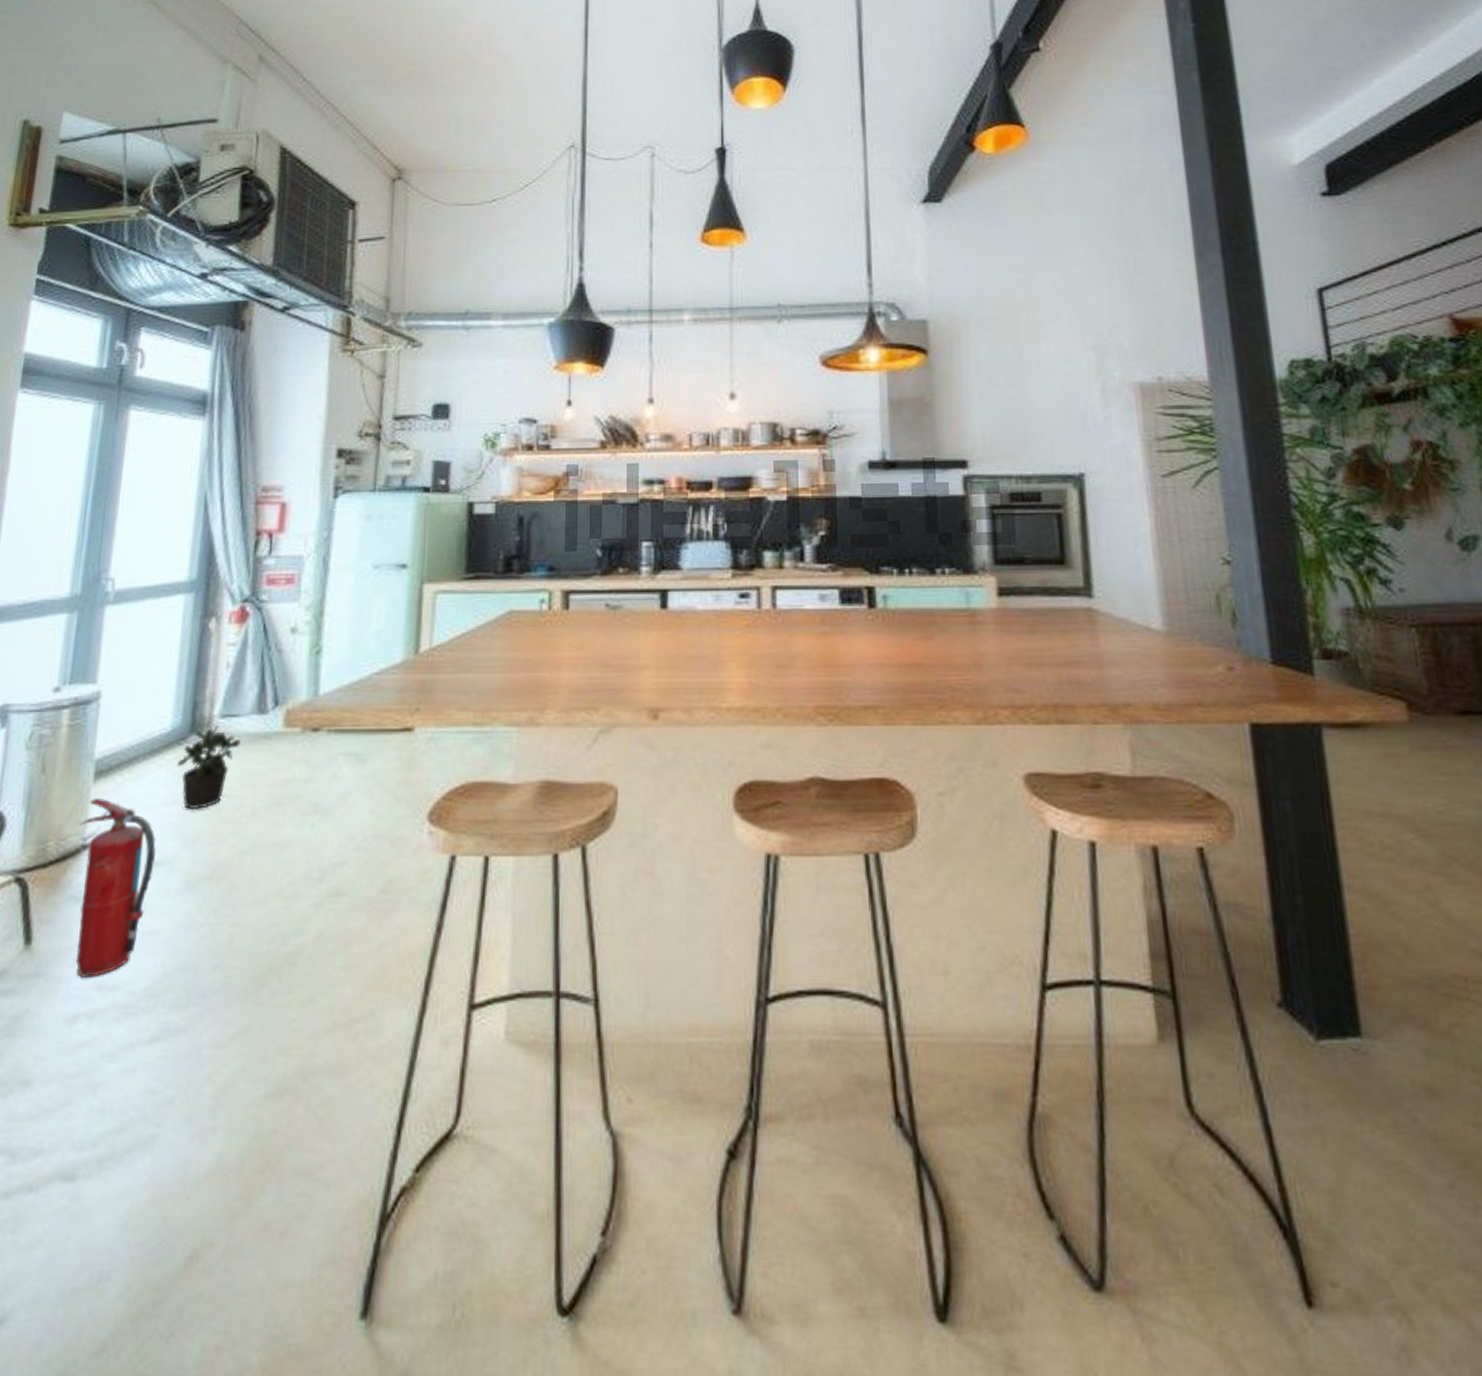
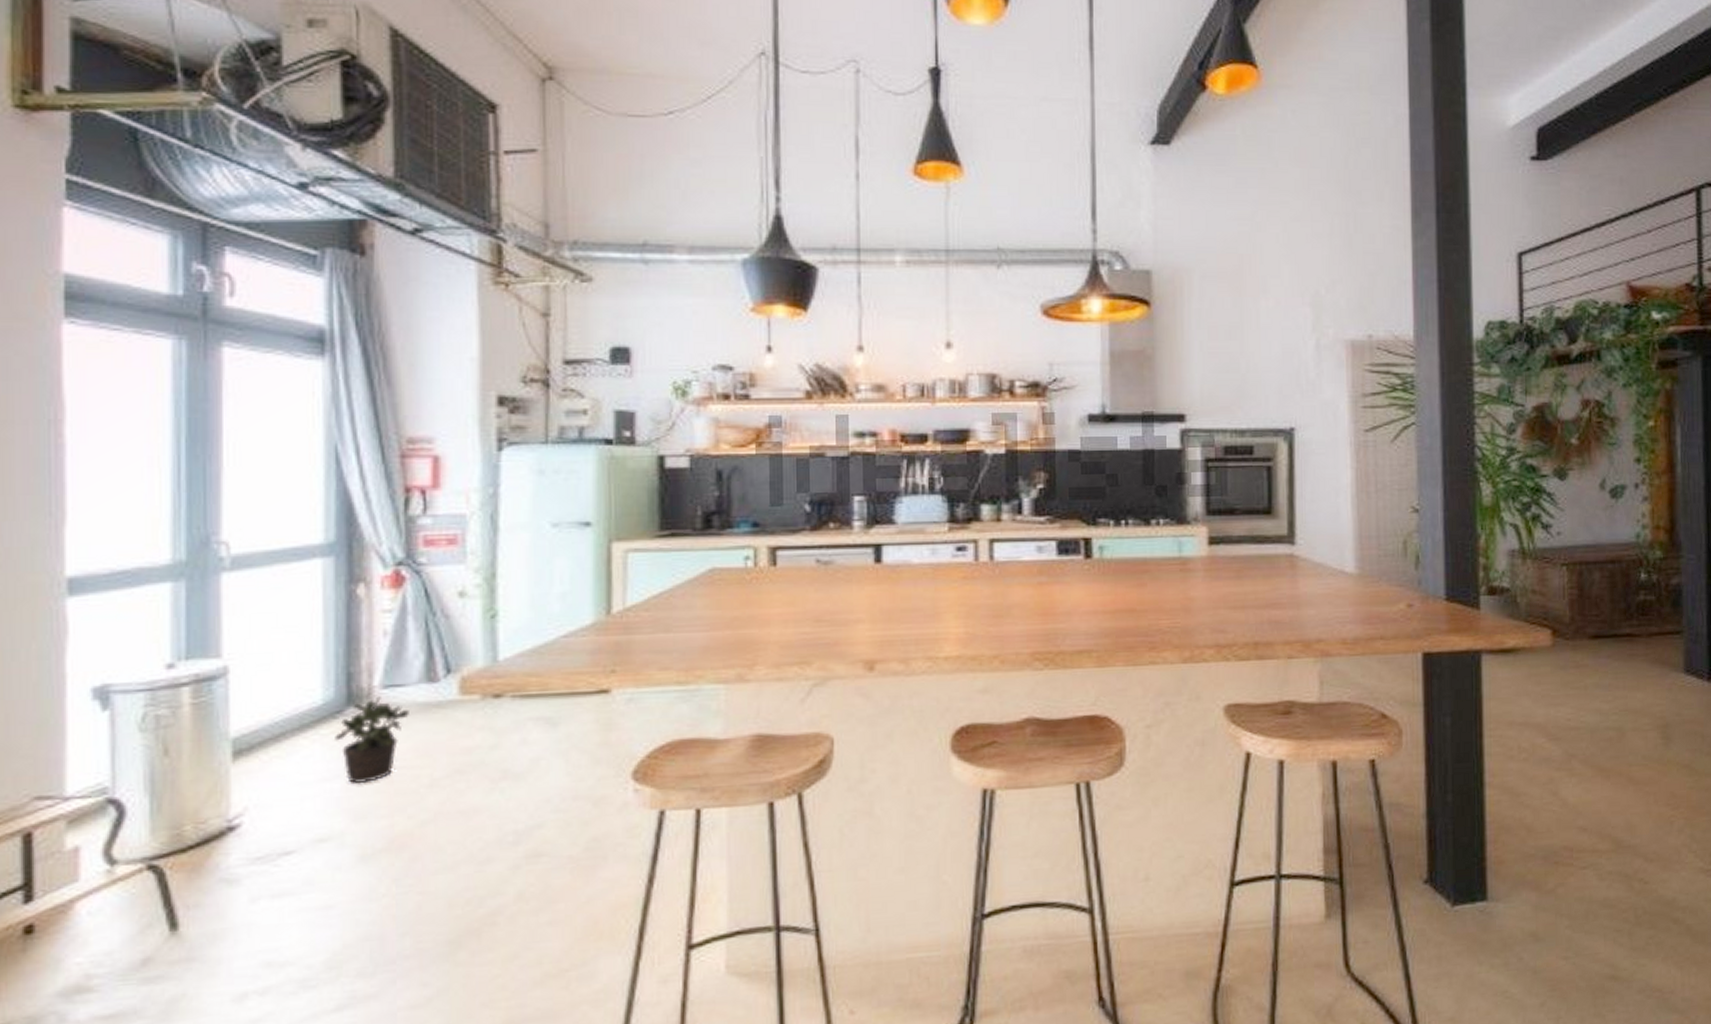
fire extinguisher: present [76,797,157,979] -> none [220,777,321,959]

